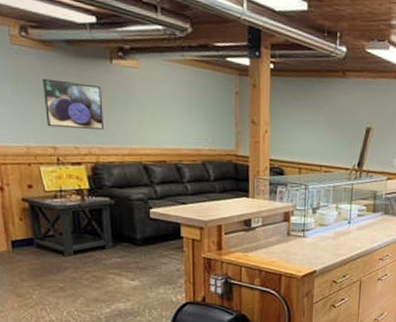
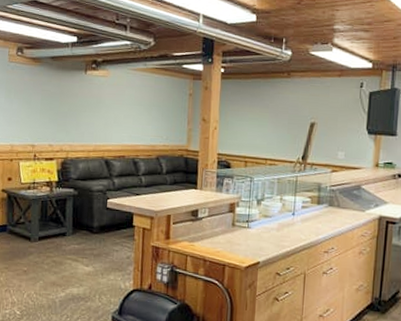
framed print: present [43,78,103,130] -> none [29,88,76,130]

